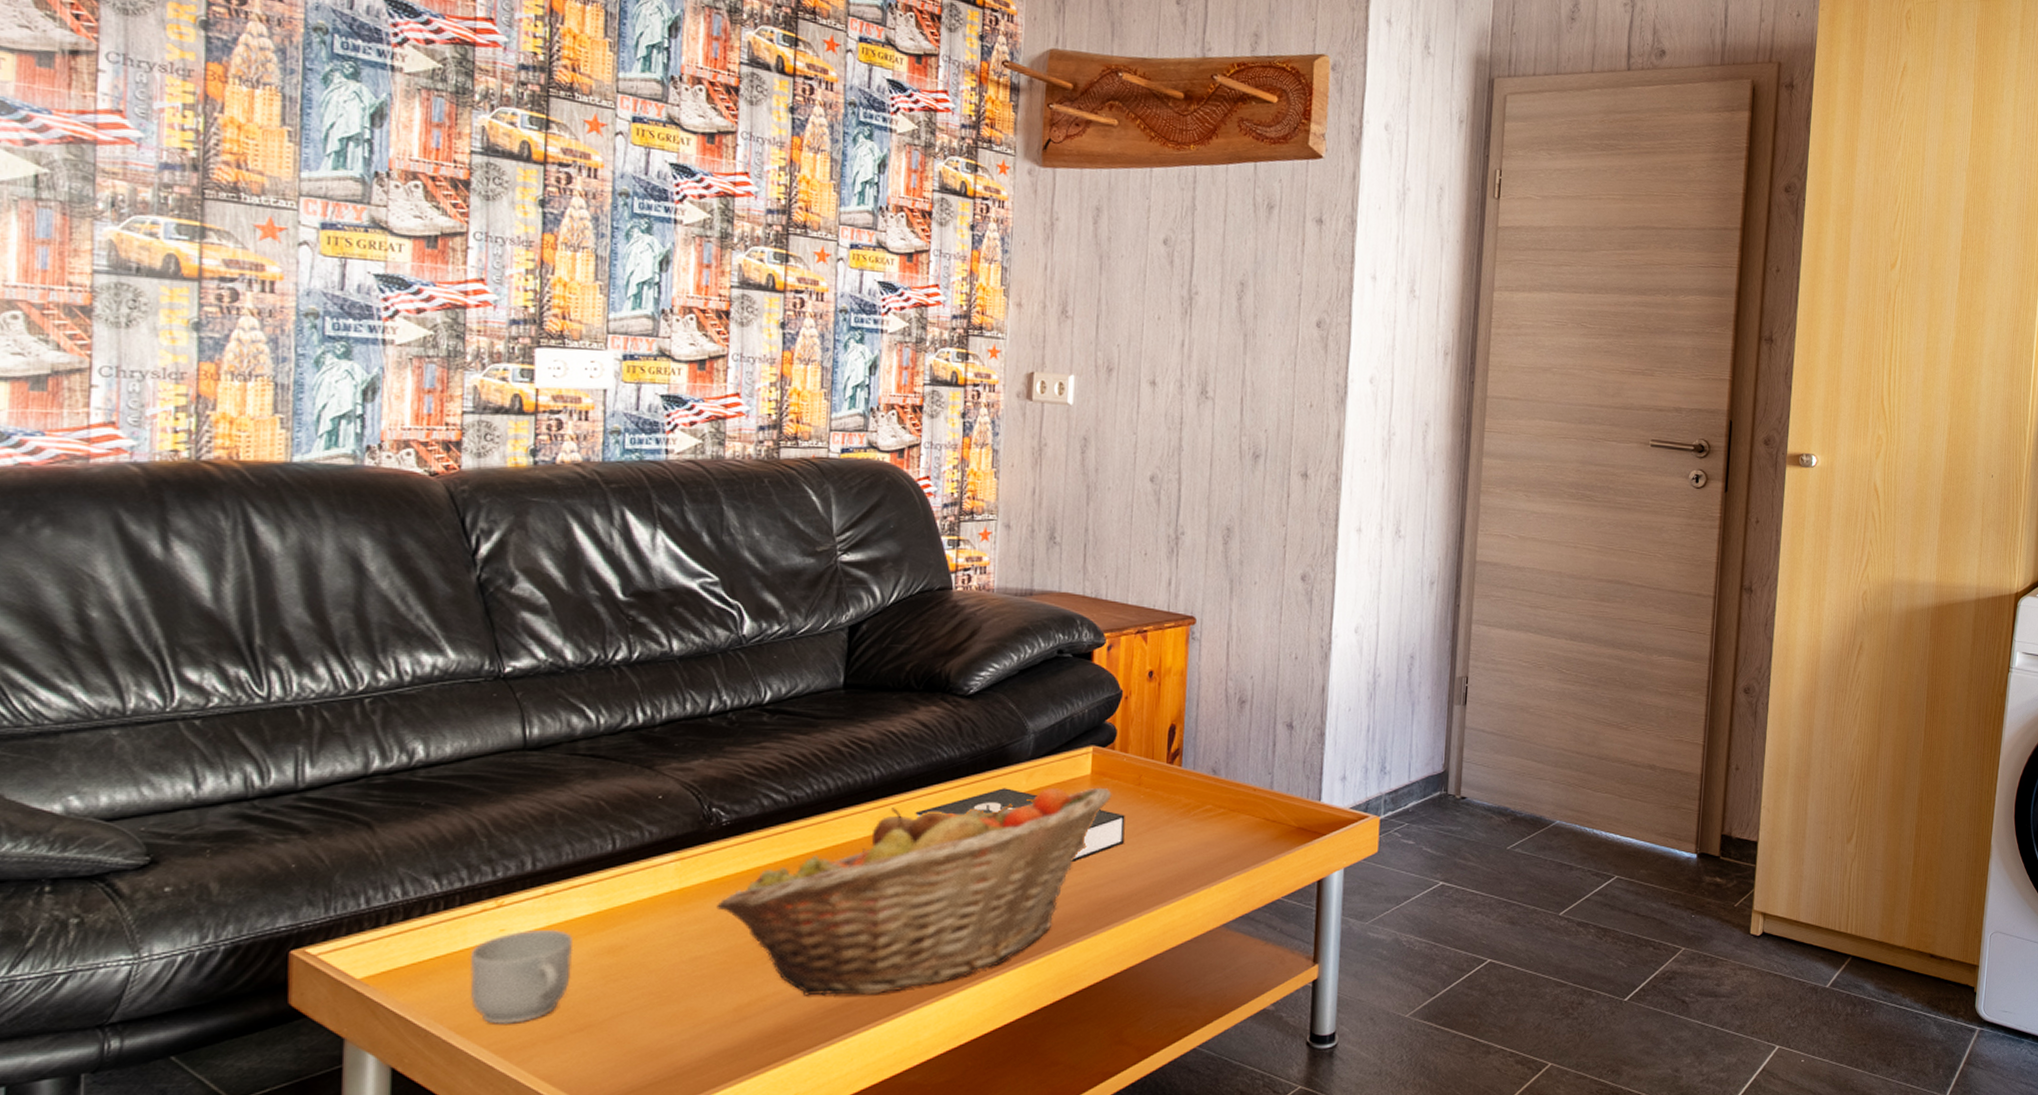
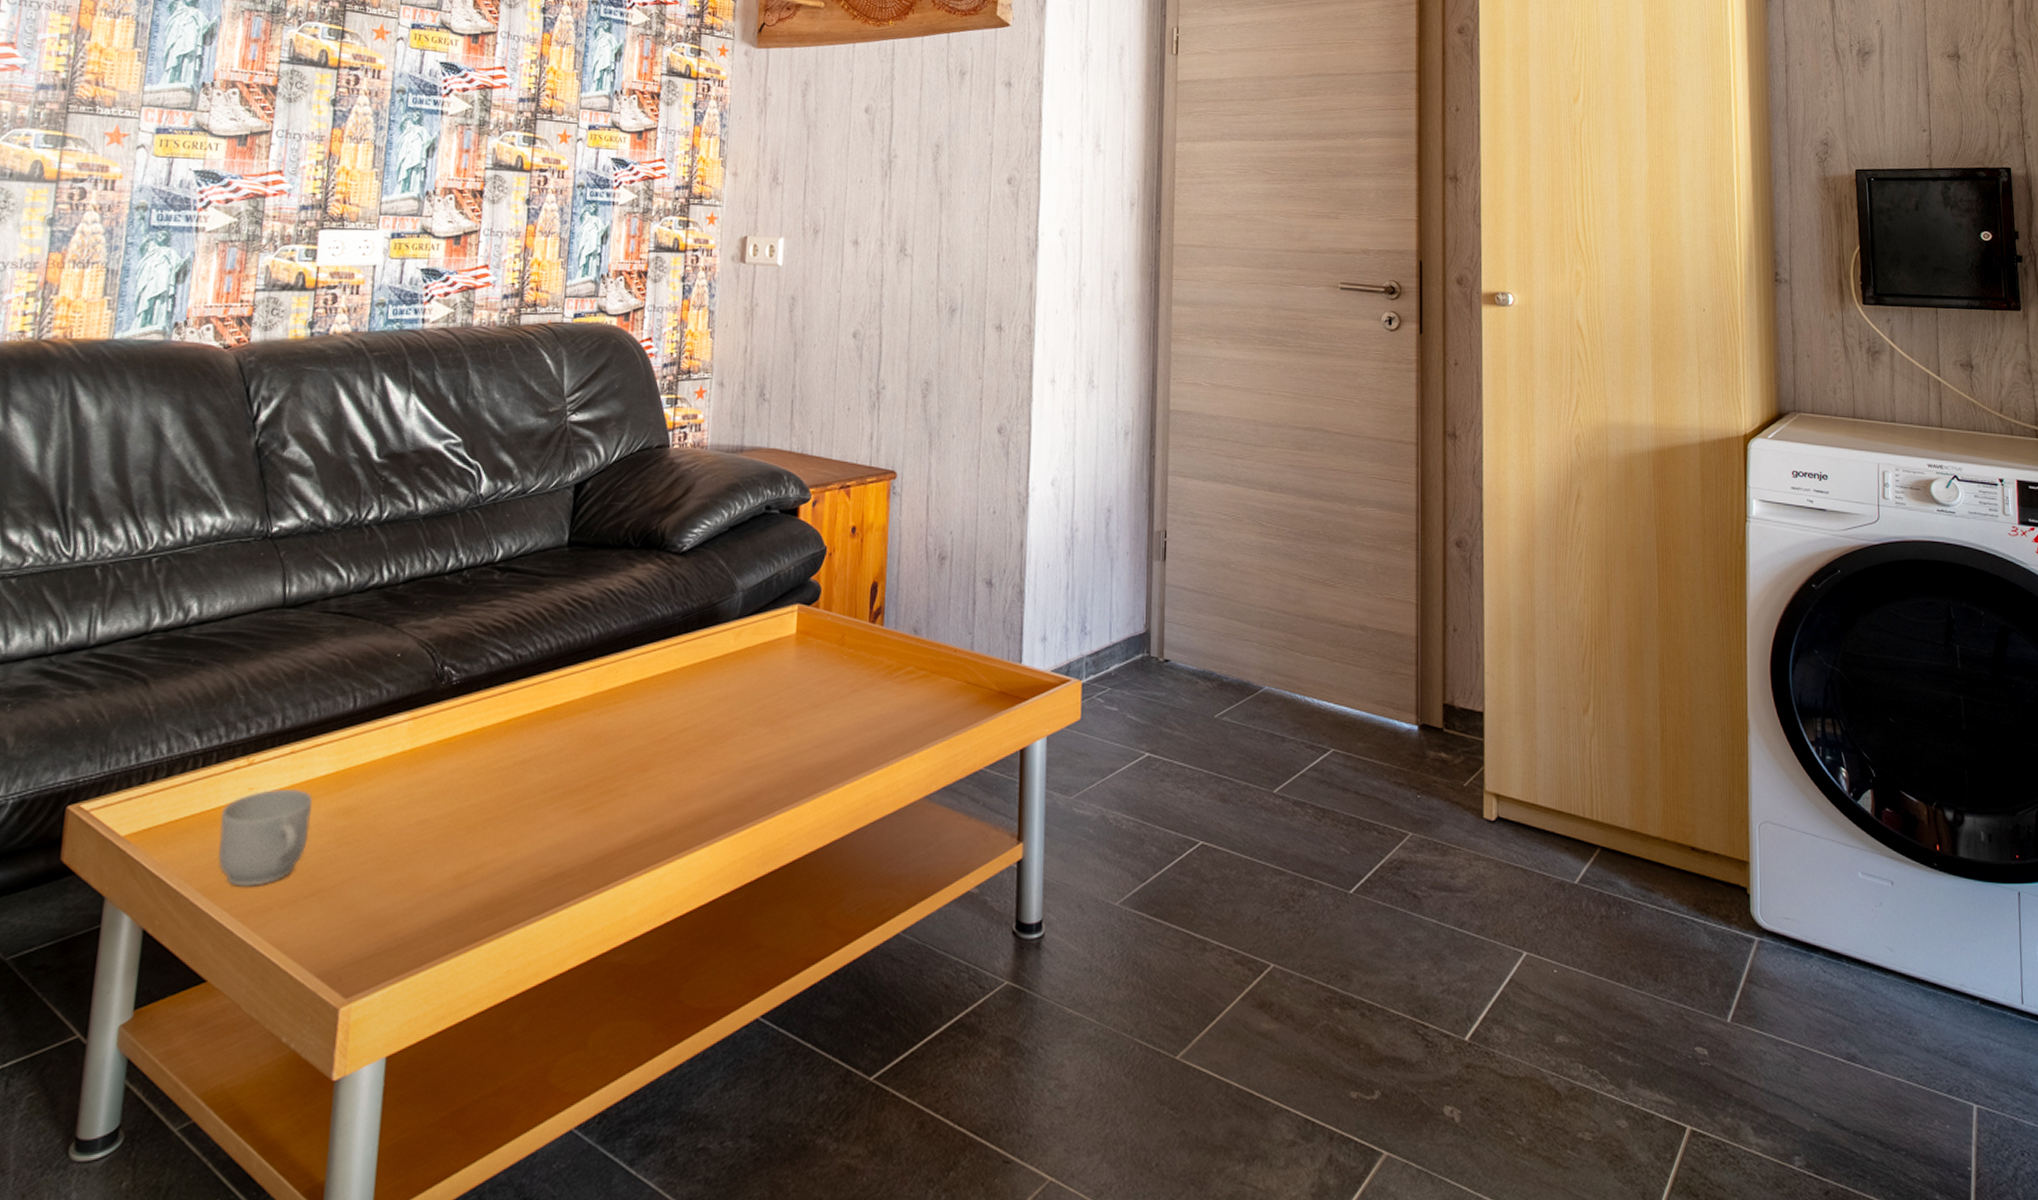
fruit basket: present [716,787,1112,996] -> none [443,647,816,865]
booklet: present [915,788,1125,863] -> none [629,647,829,727]

